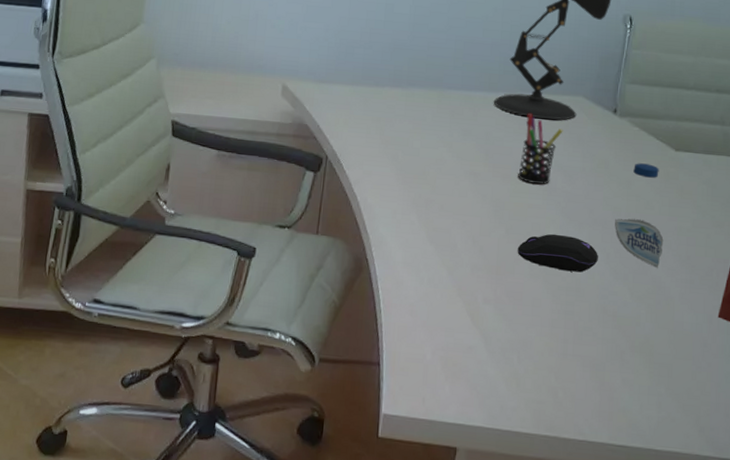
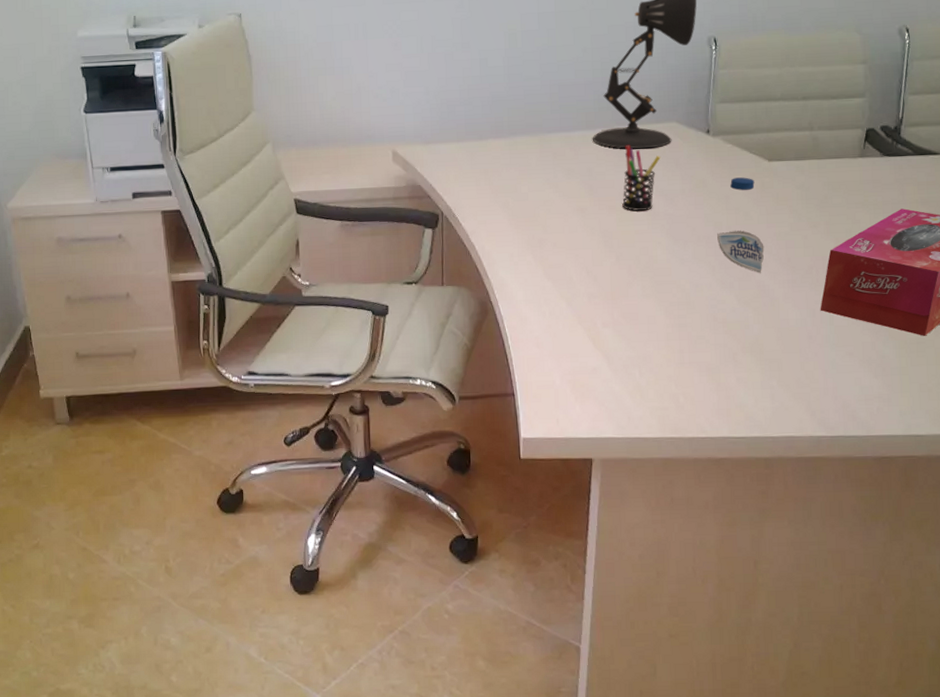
computer mouse: present [517,233,598,273] -> none [629,254,705,288]

